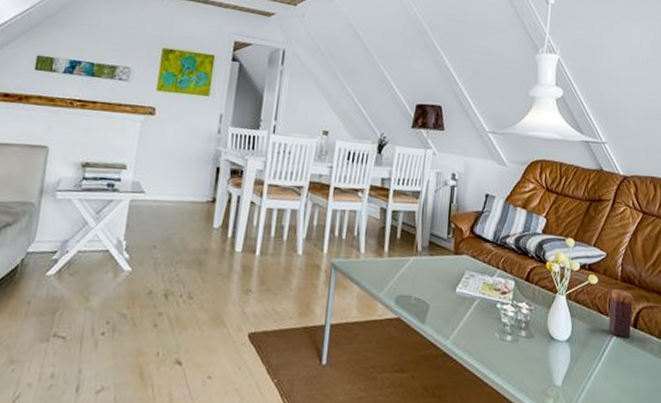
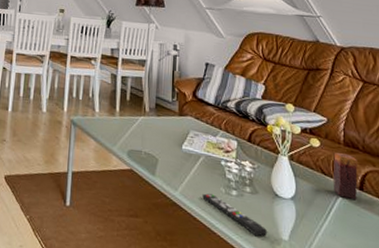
remote control: none [475,340,542,385] -> present [202,193,268,237]

